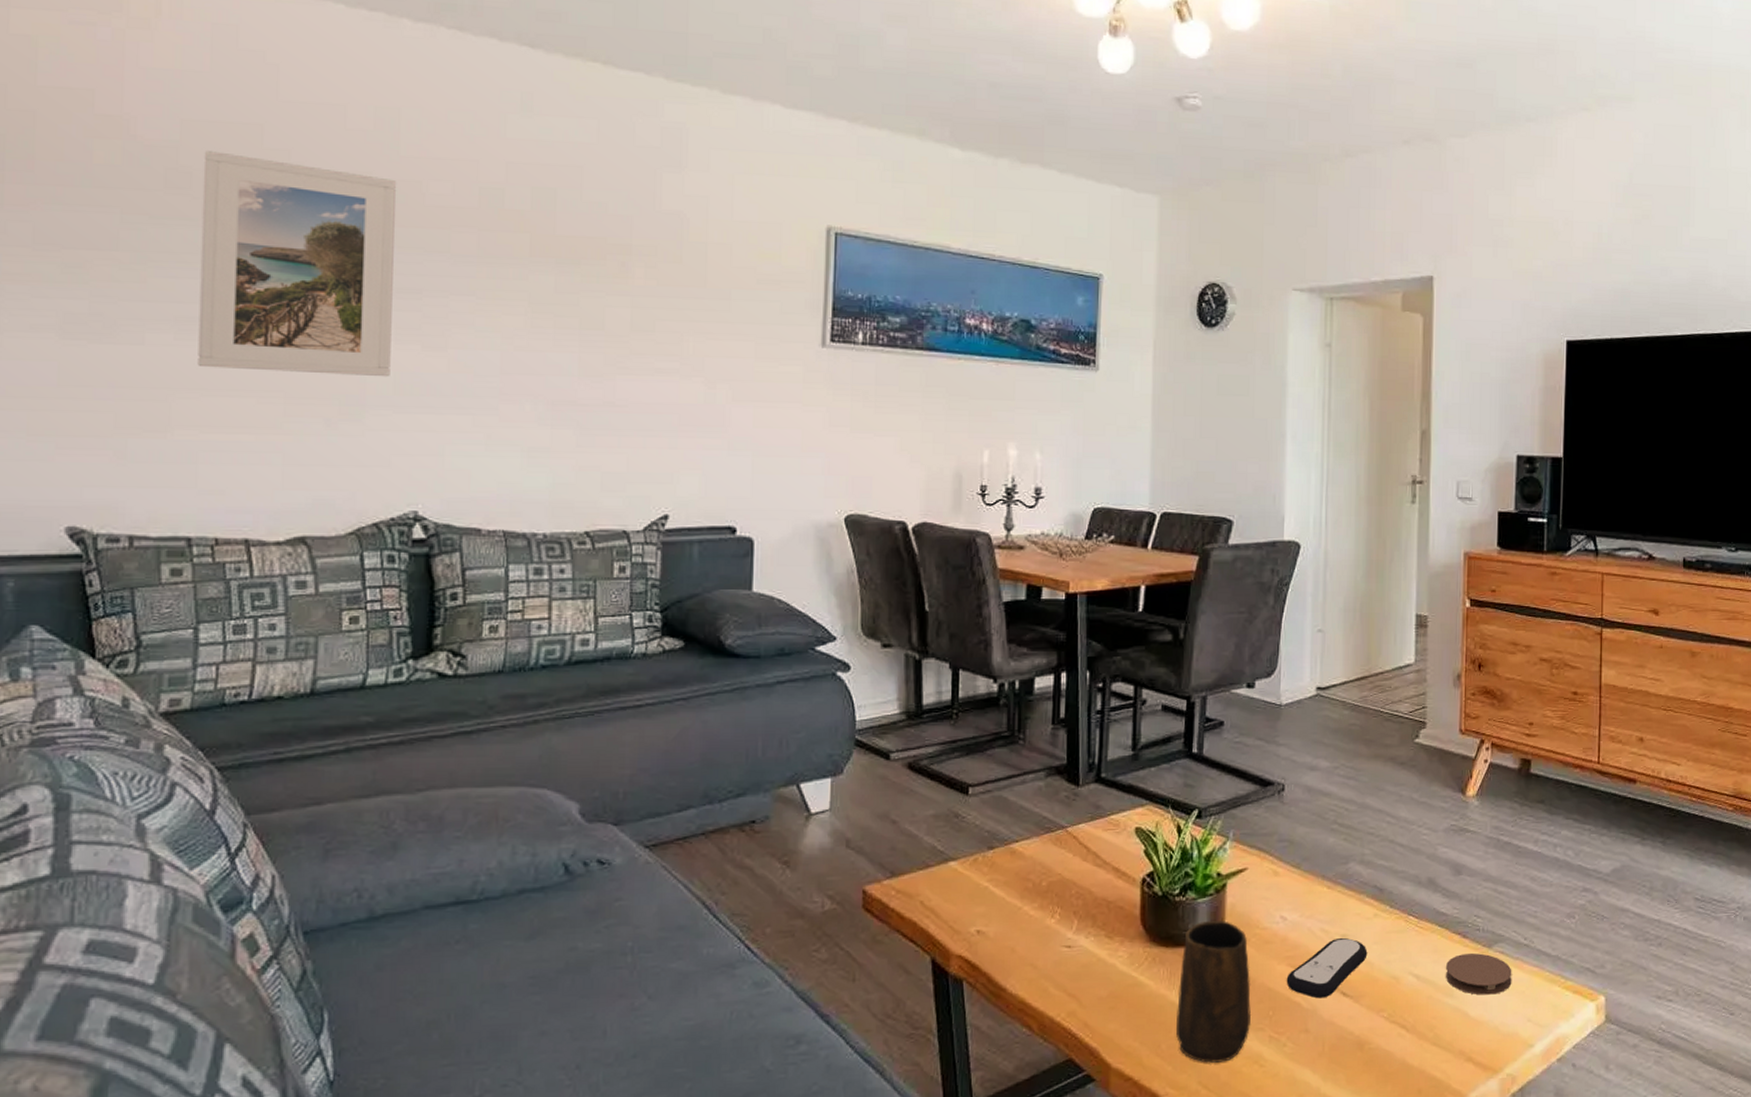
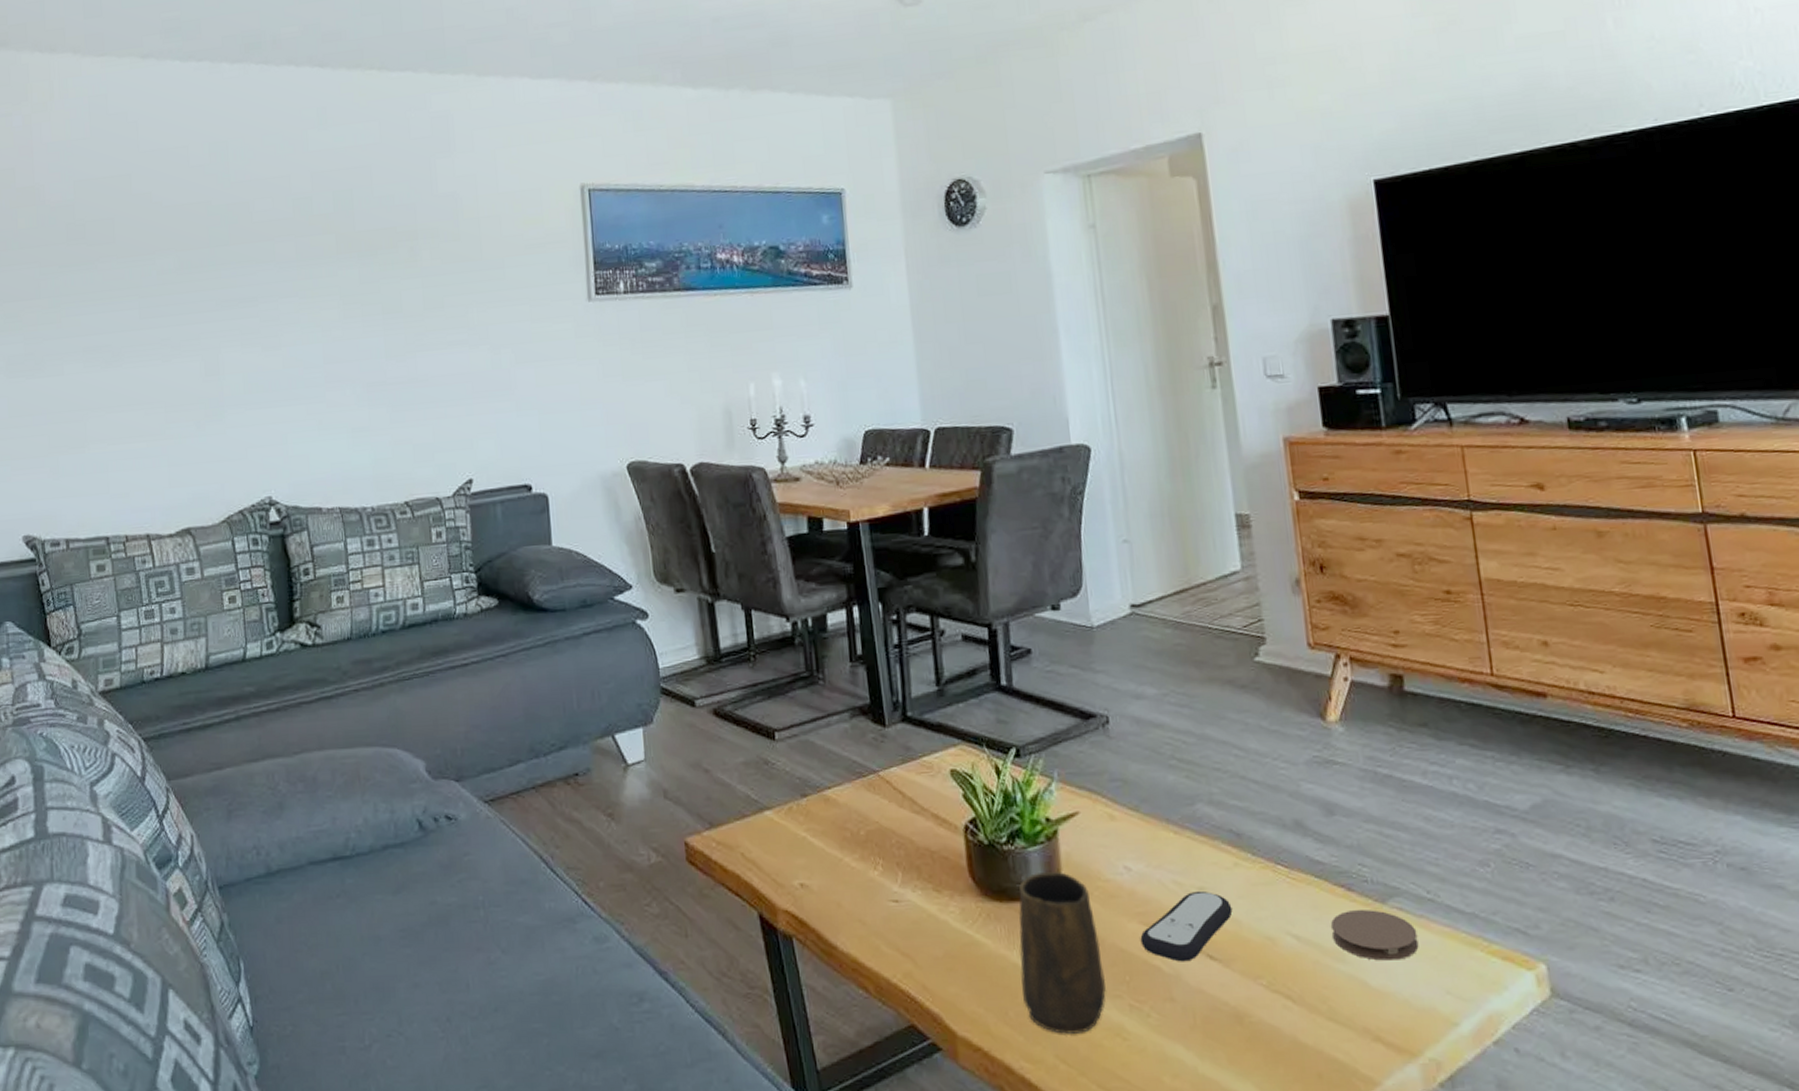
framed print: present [197,151,397,377] -> none [91,203,240,389]

